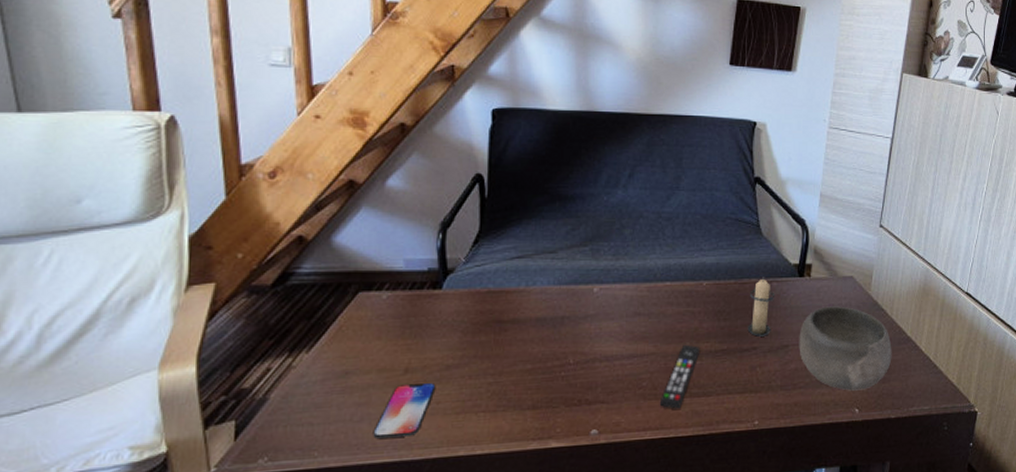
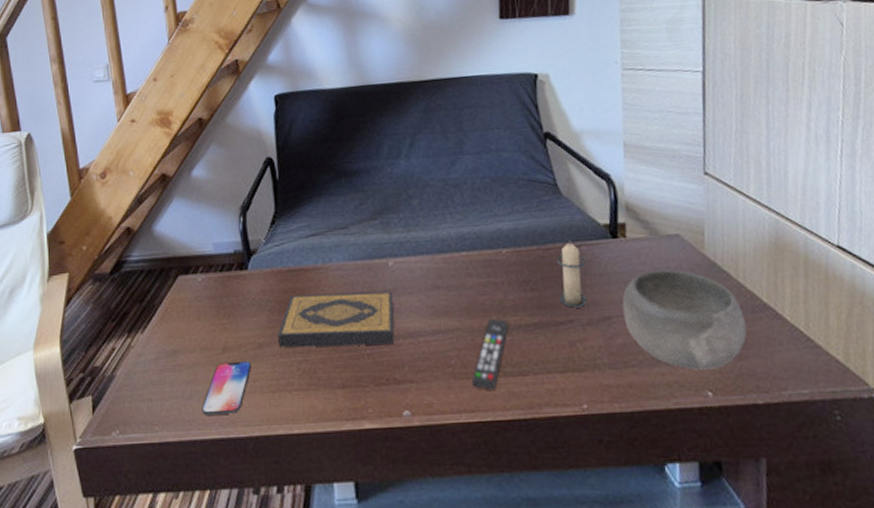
hardback book: none [469,316,595,370] -> present [278,291,395,348]

